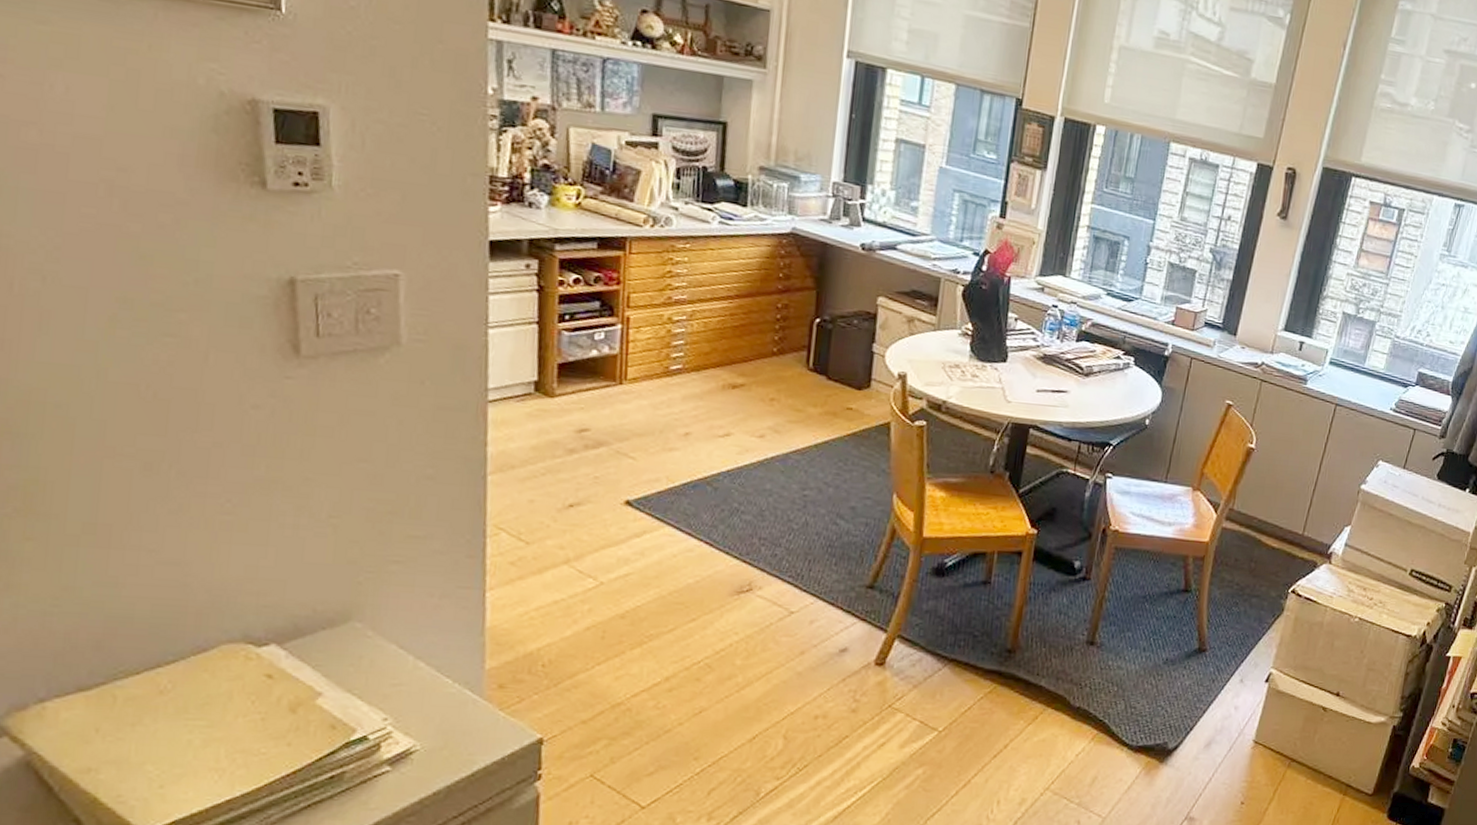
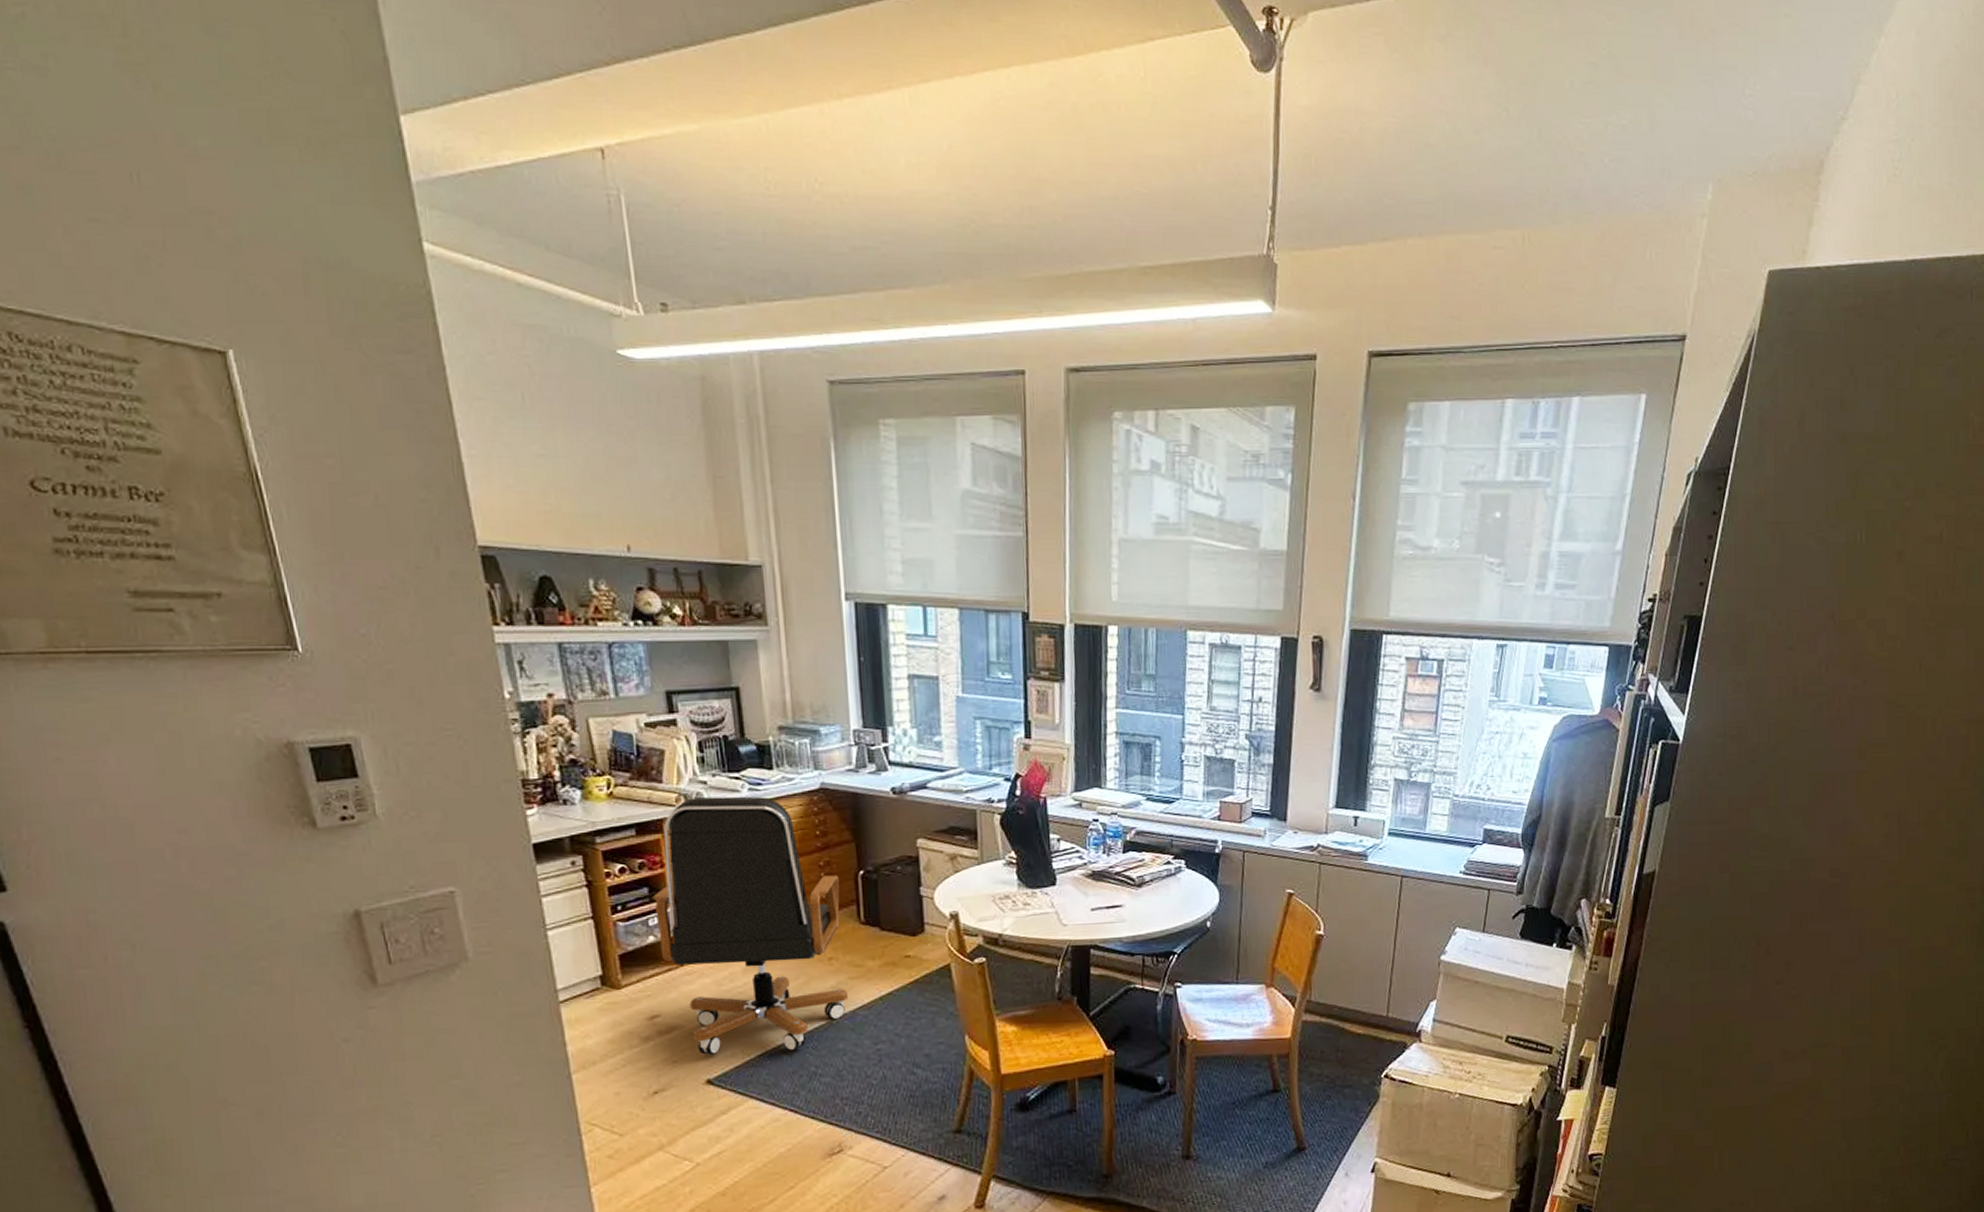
office chair: none [601,221,795,485] -> present [653,796,849,1055]

